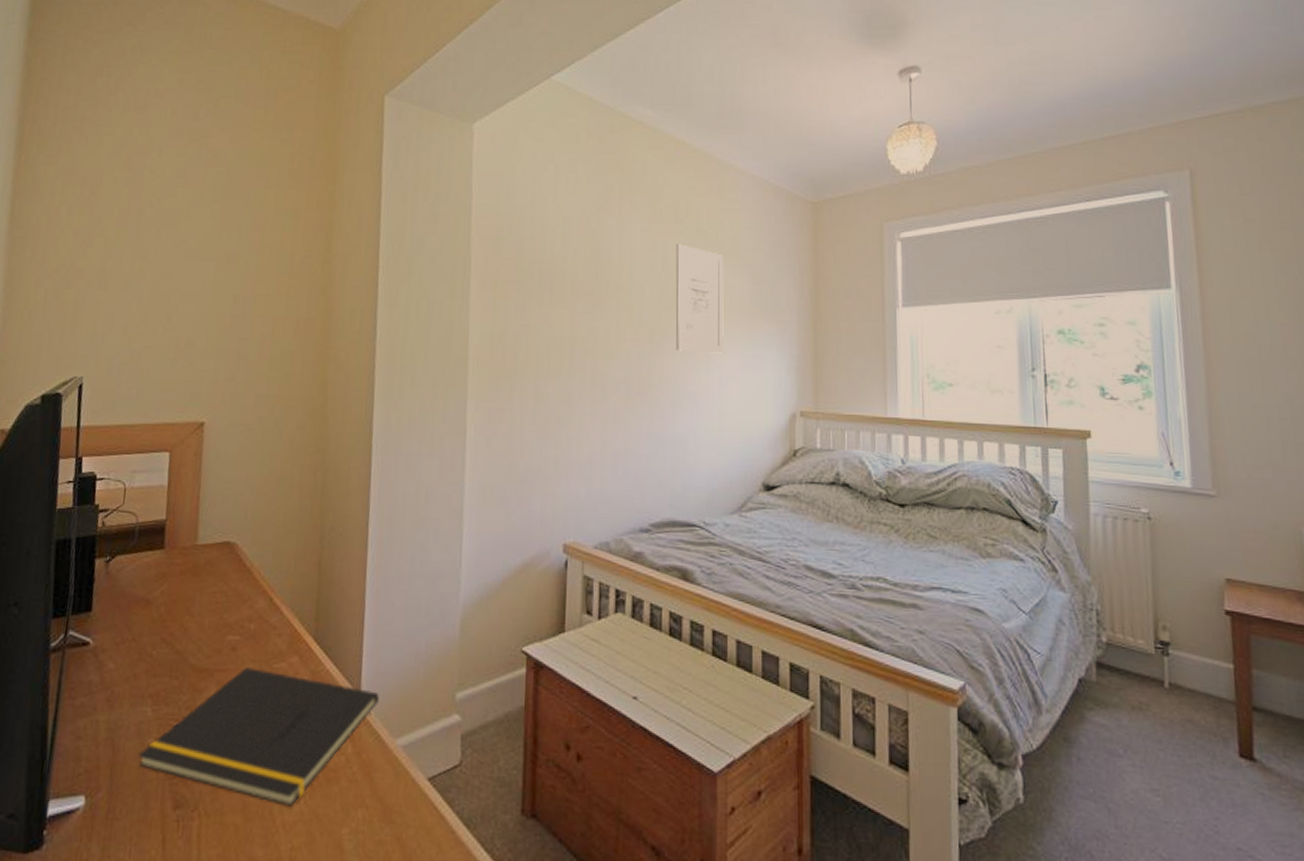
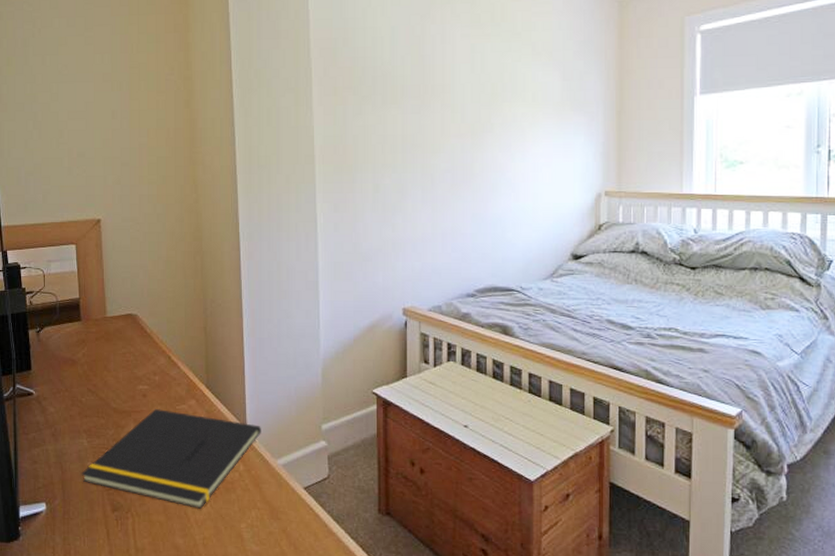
wall art: present [675,244,724,354] -> none [493,46,537,144]

